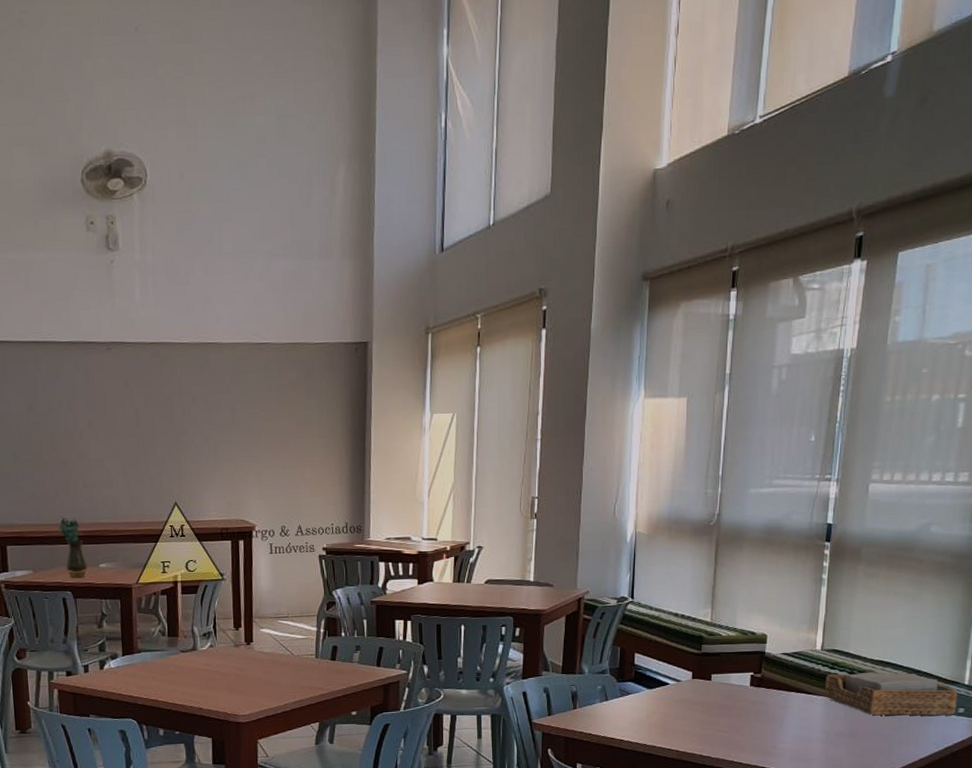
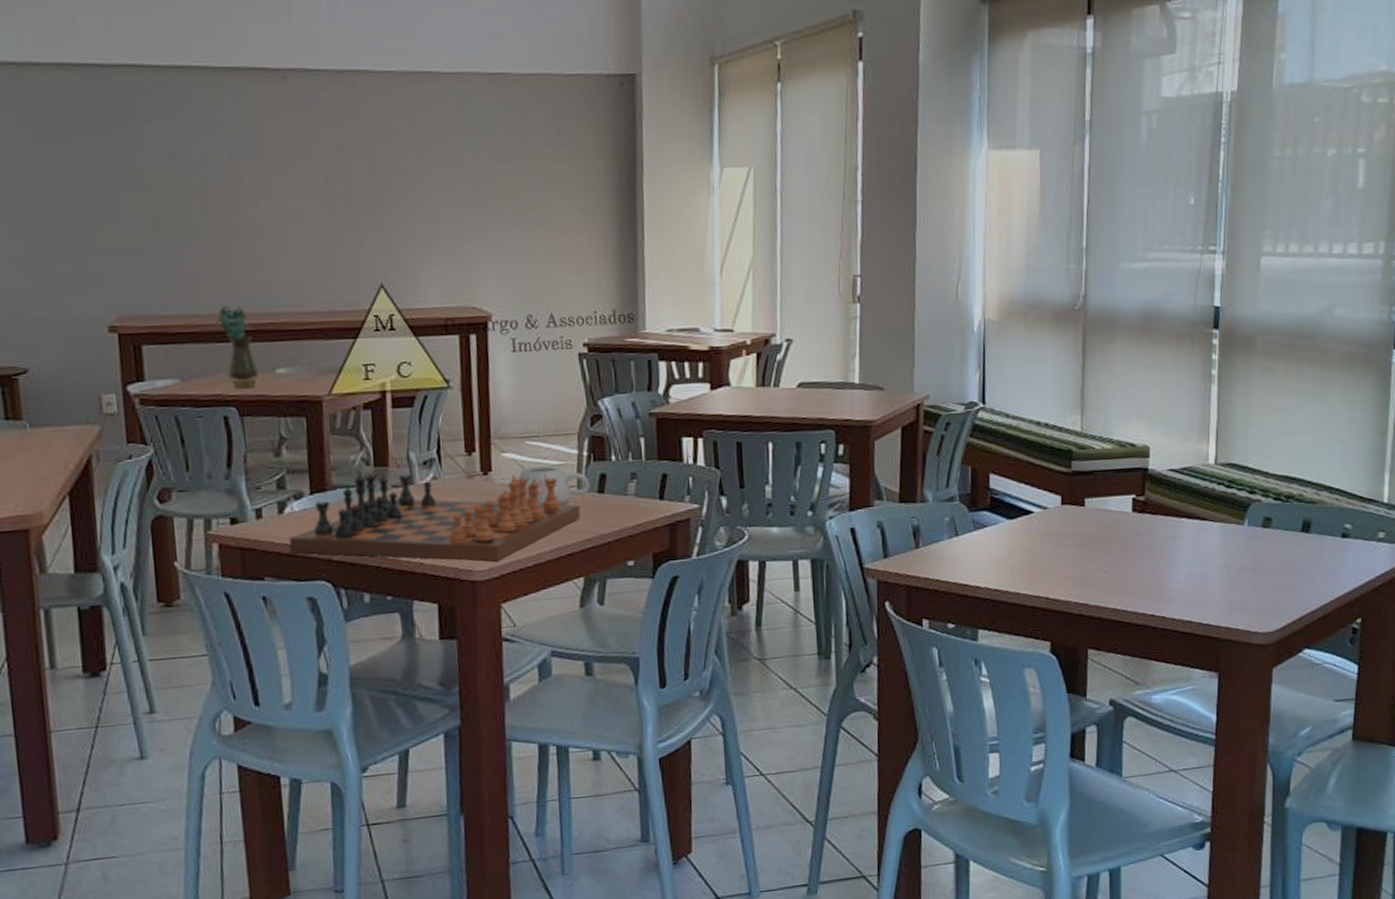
chess set: none [107,639,318,709] -> present [289,470,581,562]
cup: none [271,638,325,669] -> present [517,465,590,505]
napkin holder: present [824,672,958,716] -> none [1221,490,1376,545]

